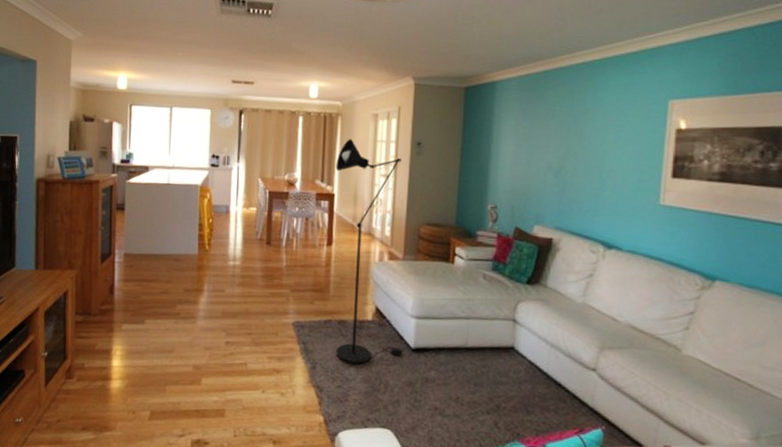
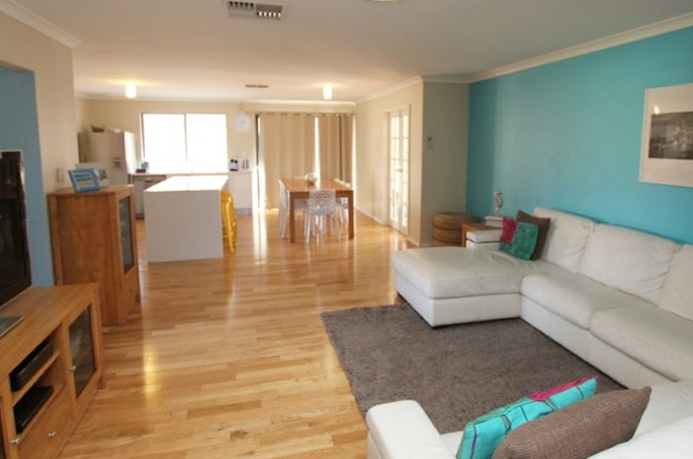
floor lamp: present [336,138,403,365] -> none [353,136,423,346]

